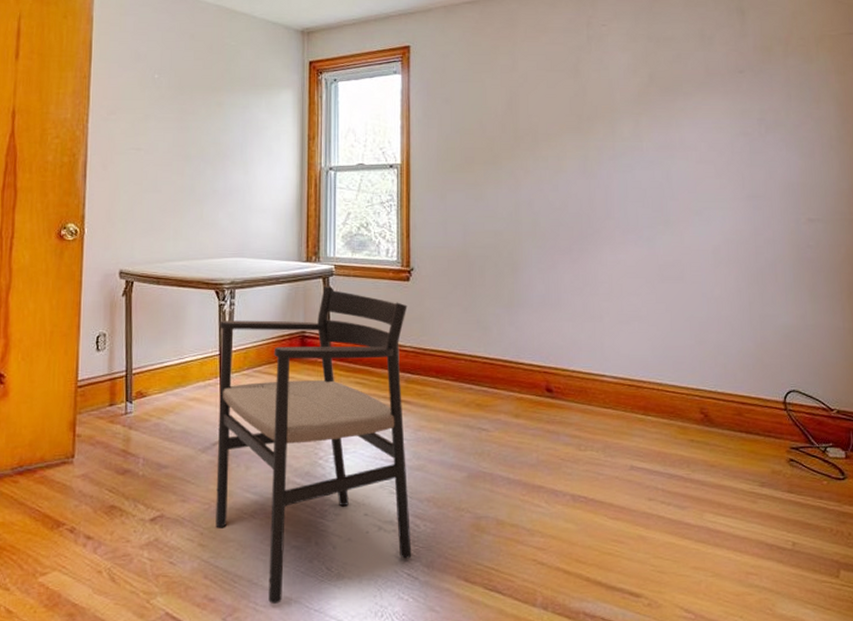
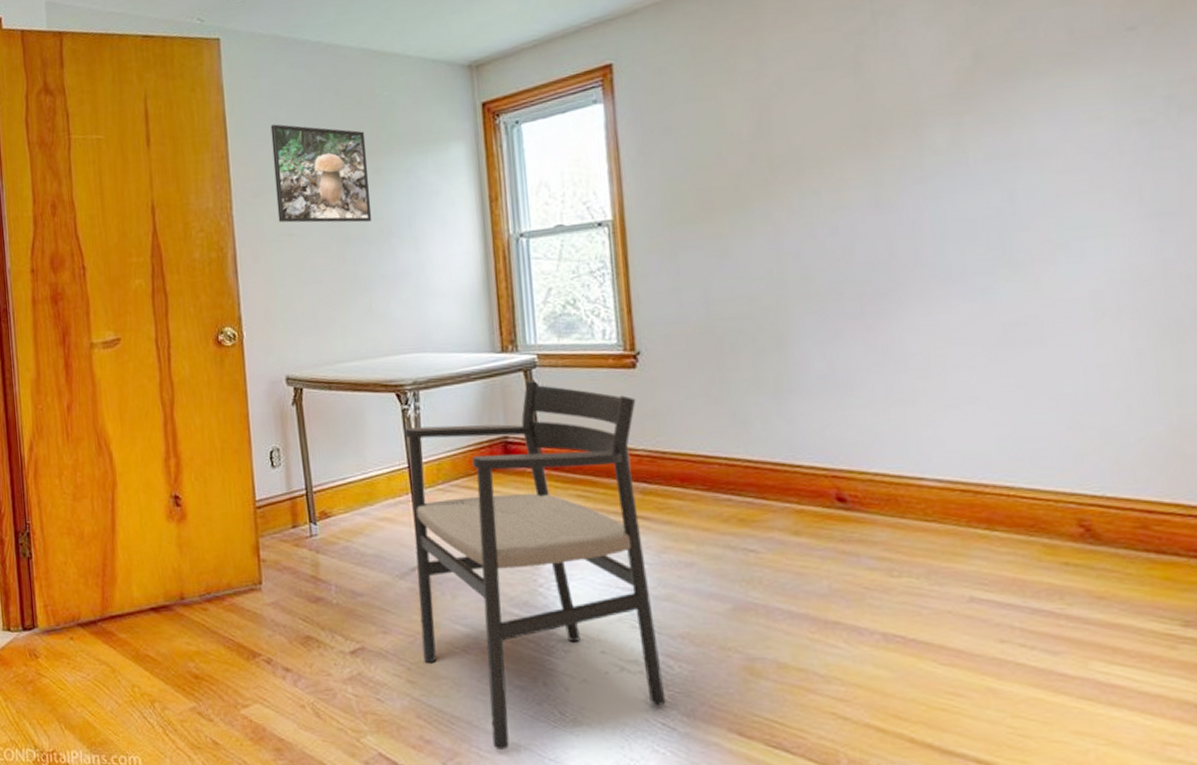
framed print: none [129,55,212,145] -> present [270,124,372,223]

